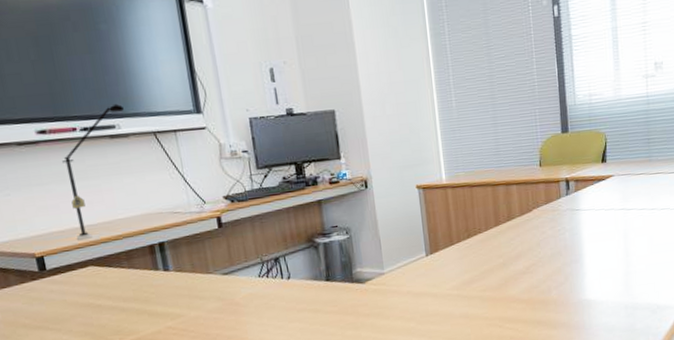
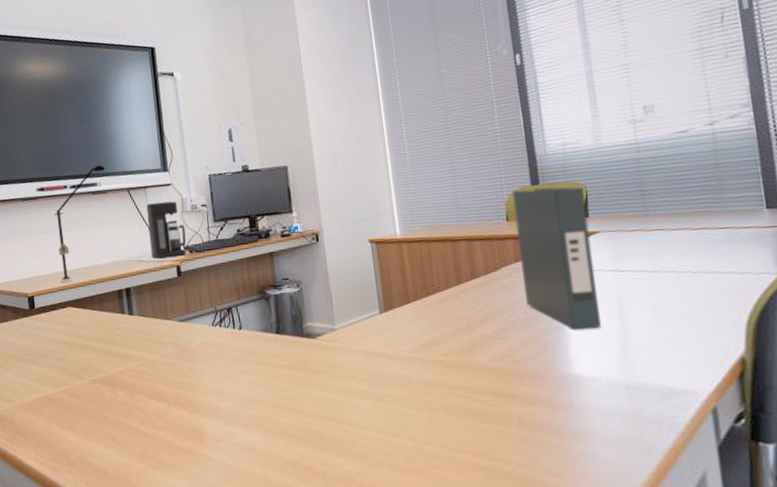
coffee maker: none [178,146,227,210] -> present [146,201,187,259]
binder: none [545,135,610,262] -> present [512,187,601,330]

